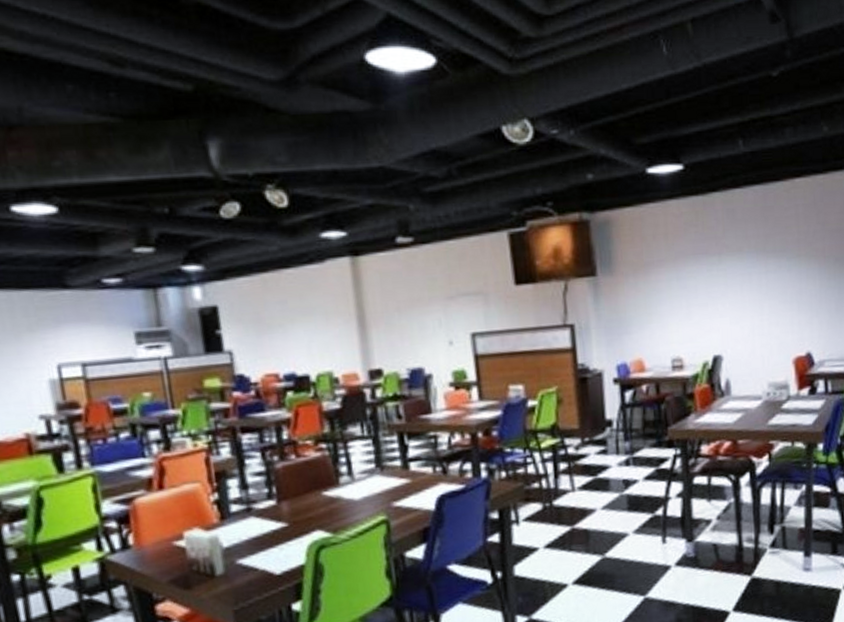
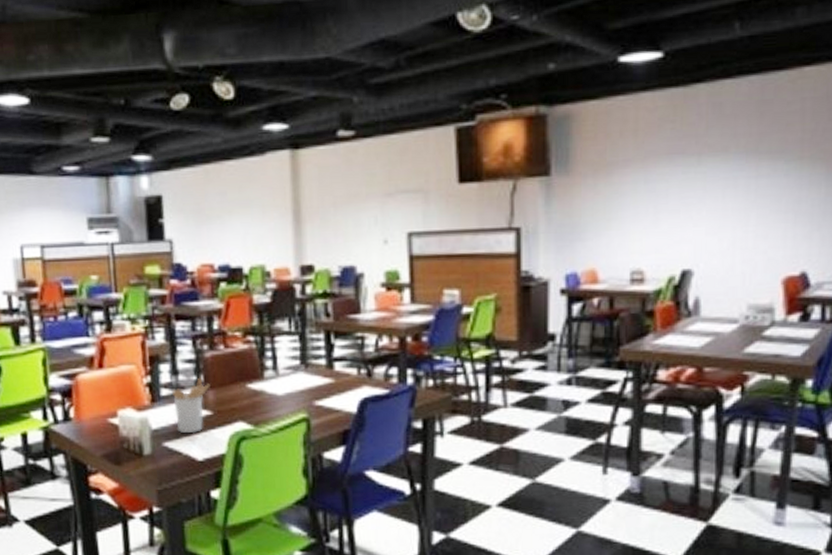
utensil holder: none [242,489,284,548] -> present [171,377,210,434]

